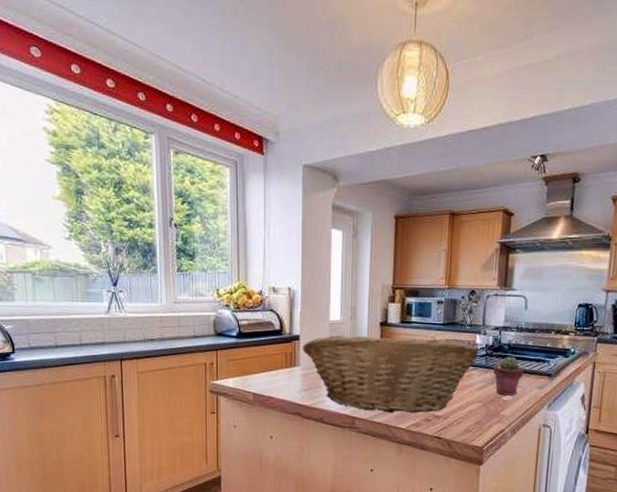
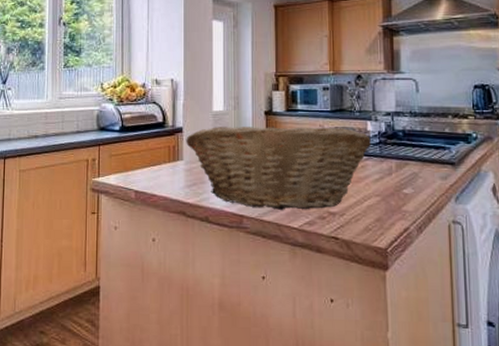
potted succulent: present [493,356,524,396] -> none [389,144,423,188]

